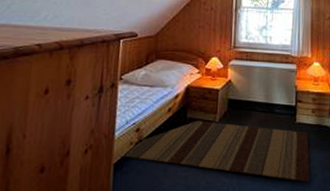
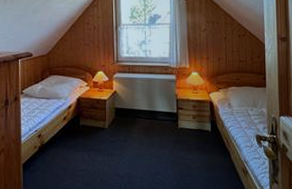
rug: present [121,120,310,182] -> none [27,127,194,181]

